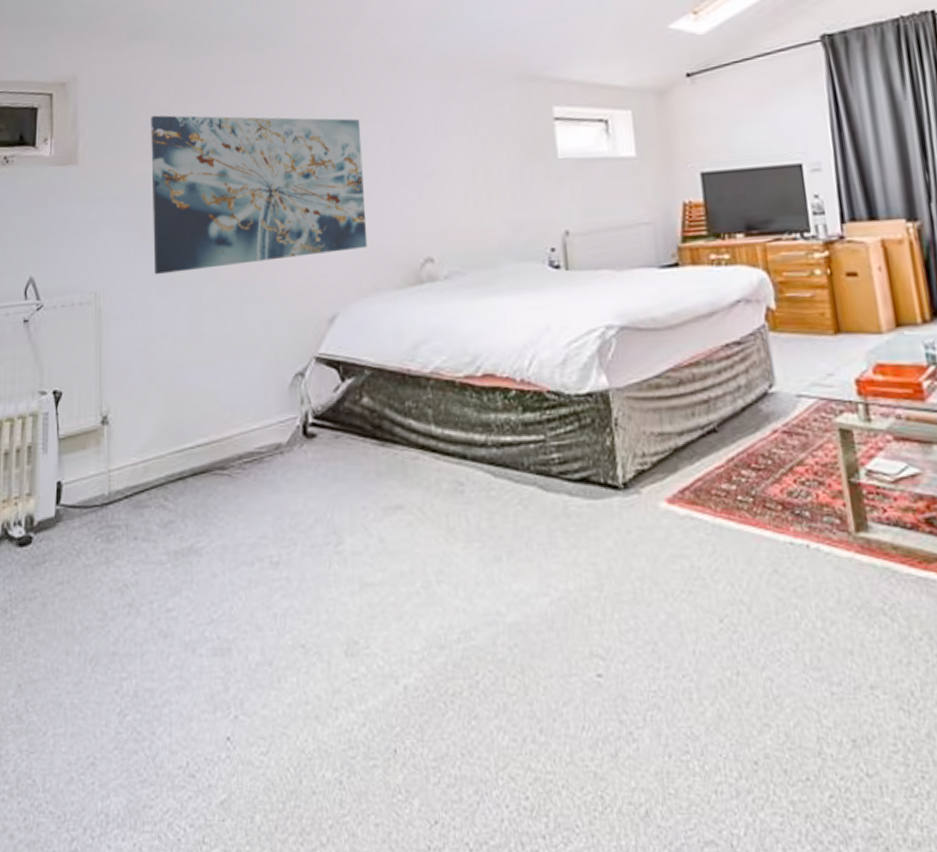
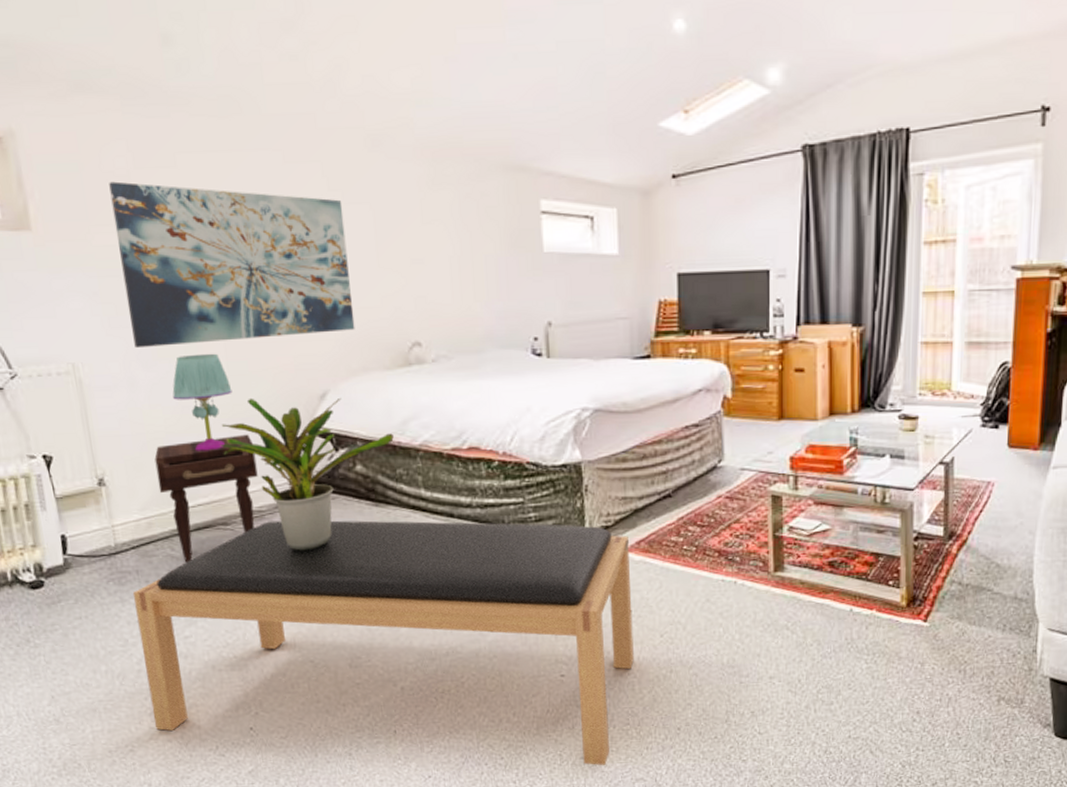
bench: none [119,463,689,816] -> present [132,520,634,765]
nightstand: none [160,364,261,517] -> present [154,434,258,564]
table lamp: none [185,277,243,384] -> present [172,353,232,451]
potted plant: none [224,320,403,501] -> present [219,397,394,551]

